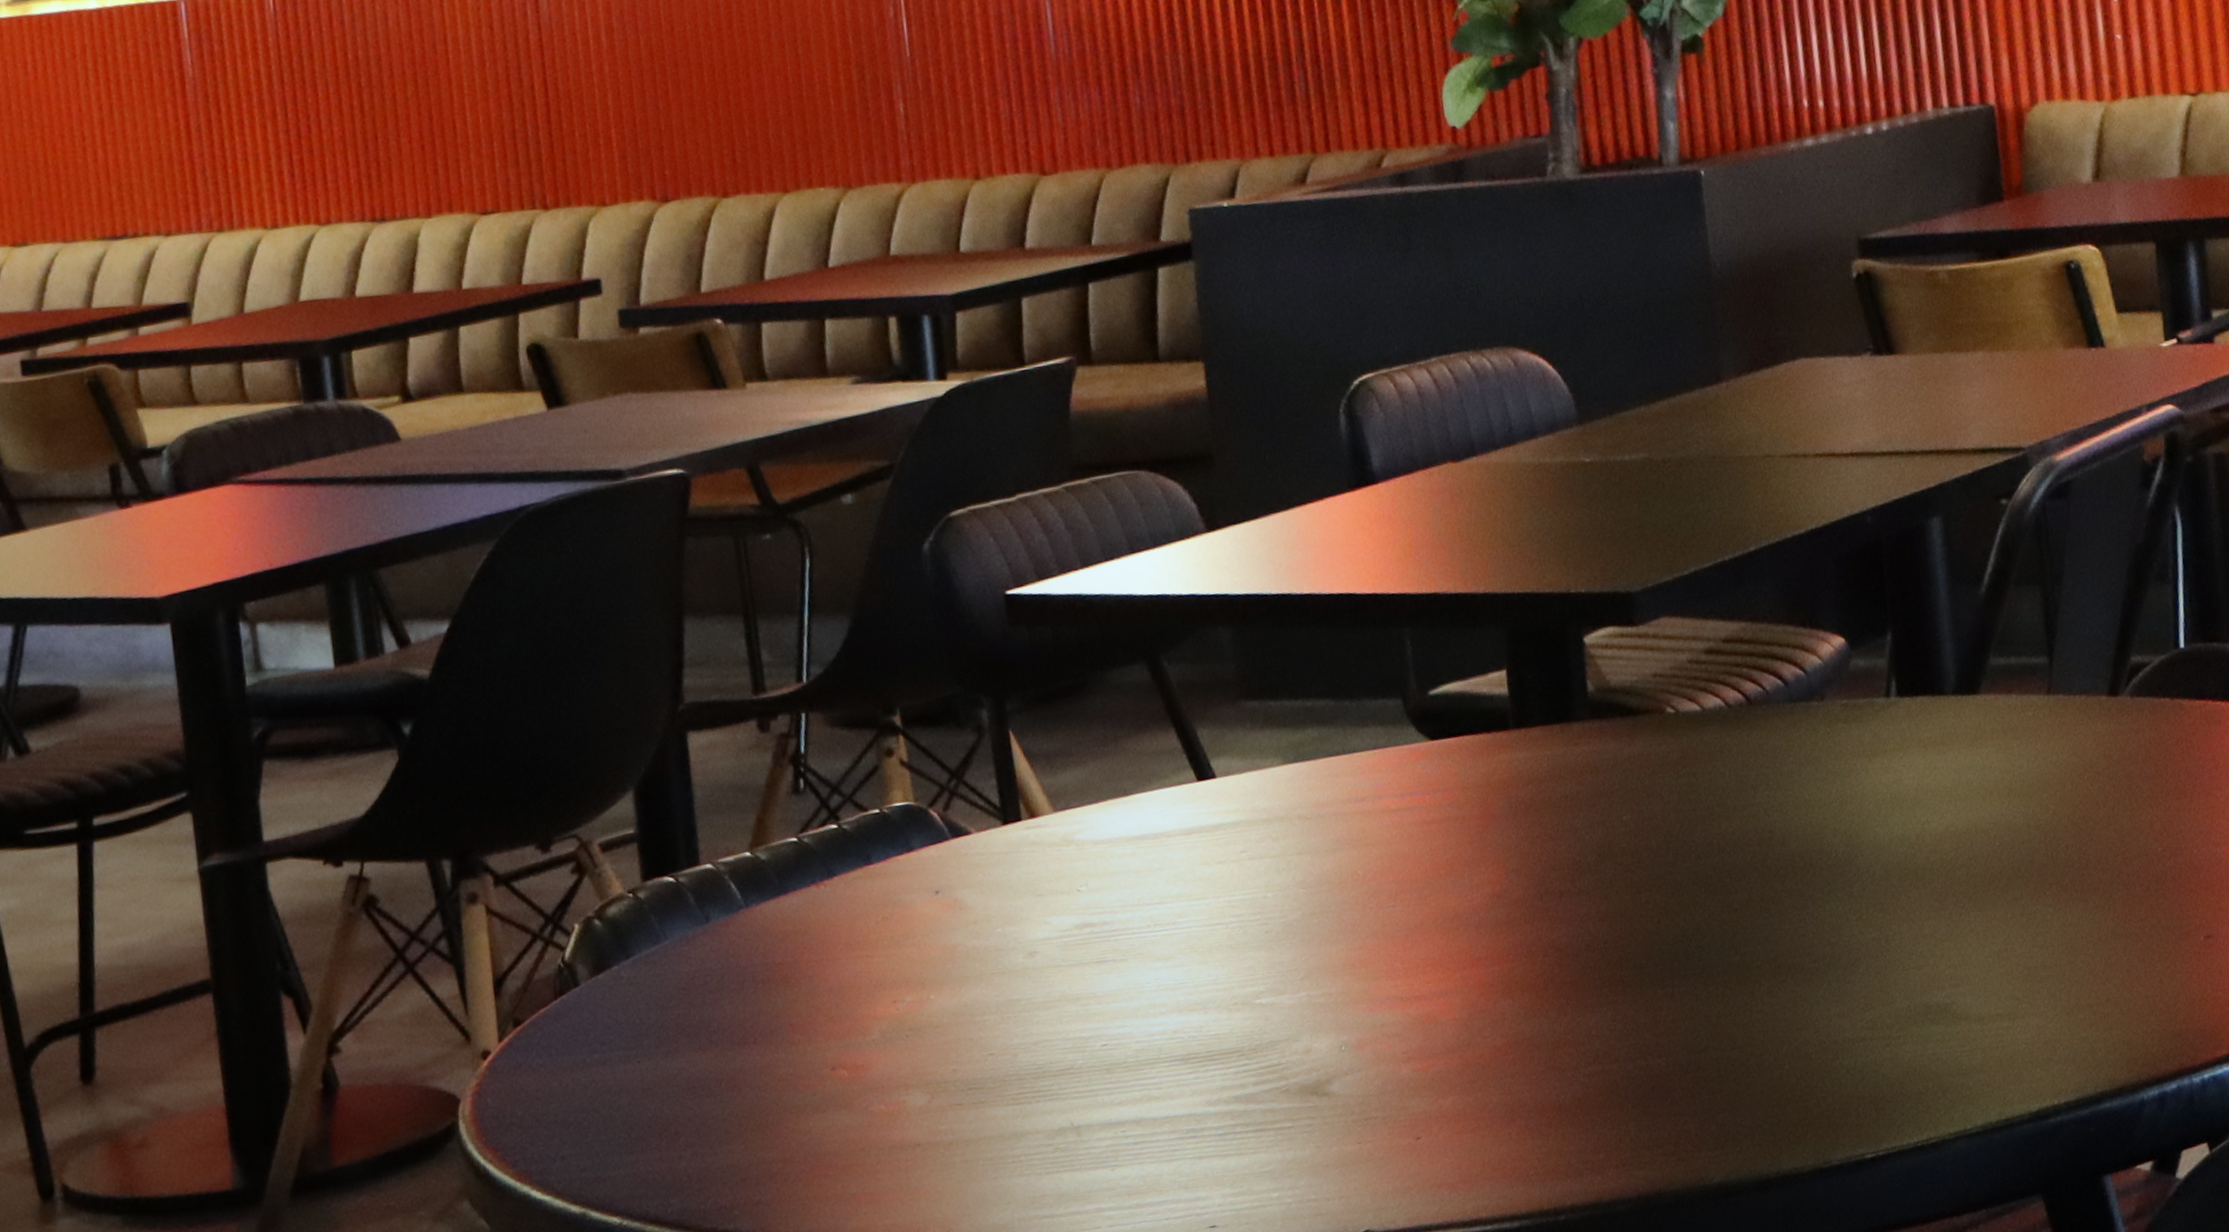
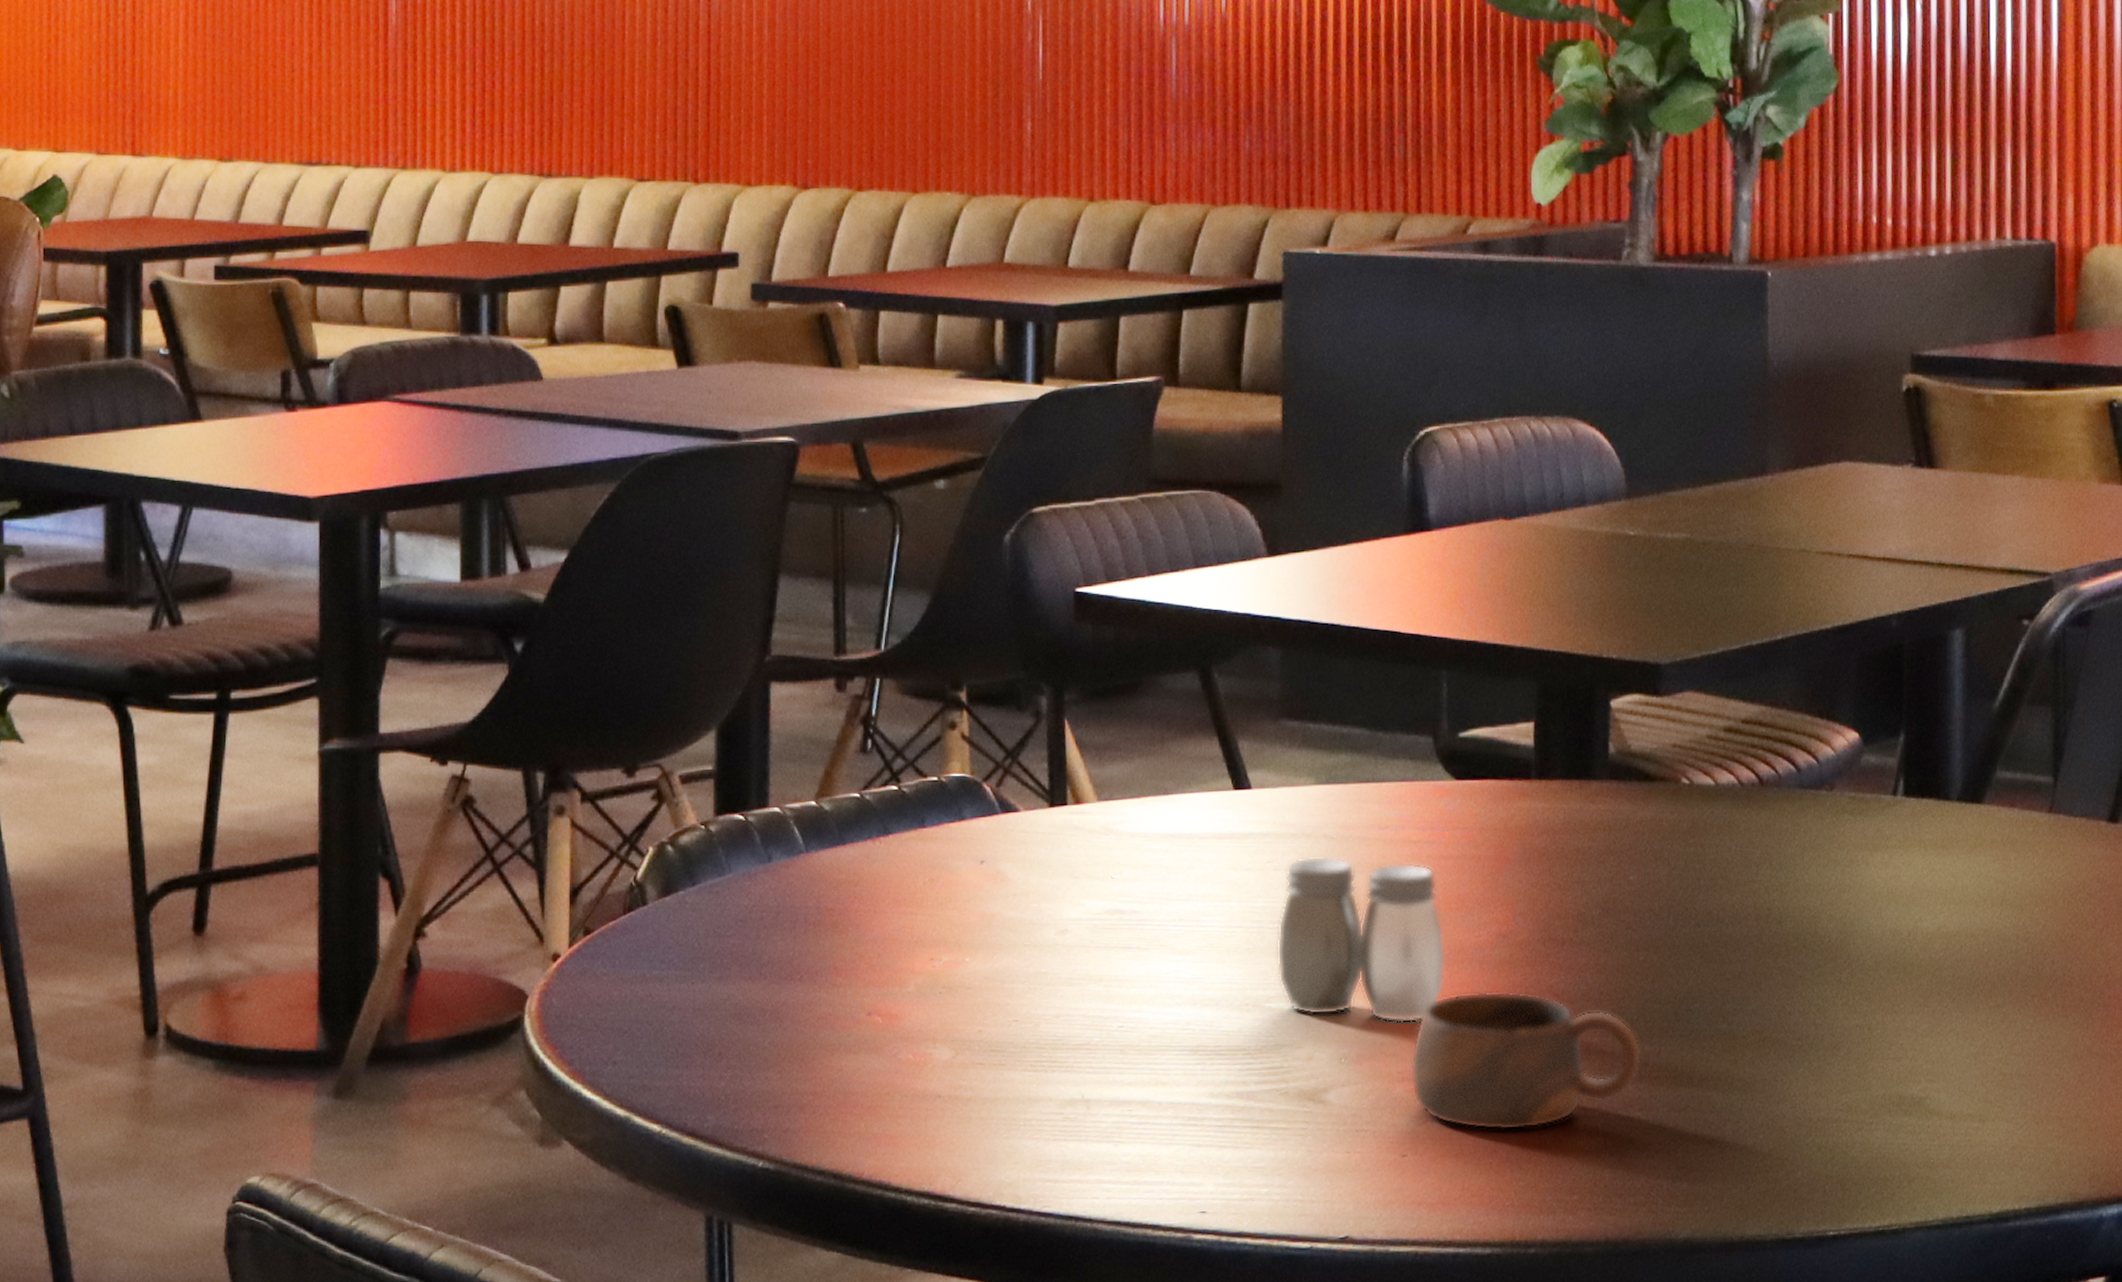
salt and pepper shaker: none [1259,832,1442,1006] -> present [1277,856,1446,1024]
cup: none [1414,951,1656,1101] -> present [1410,991,1642,1131]

